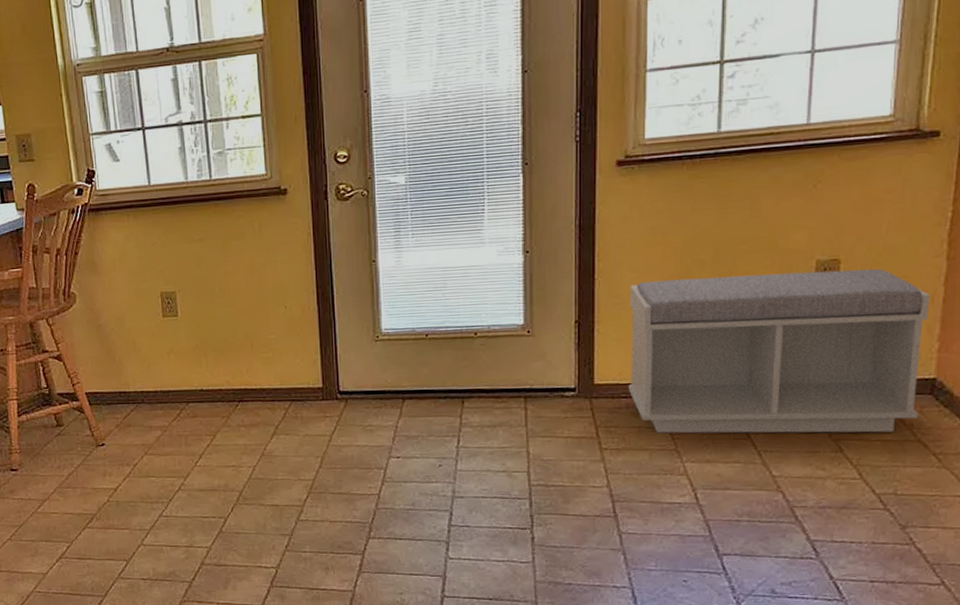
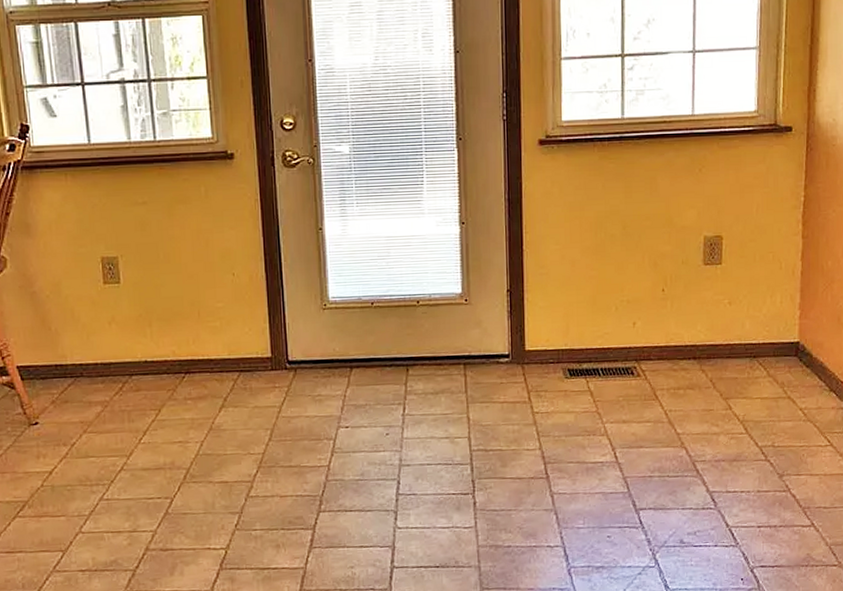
bench: present [628,269,930,434] -> none [554,245,791,397]

